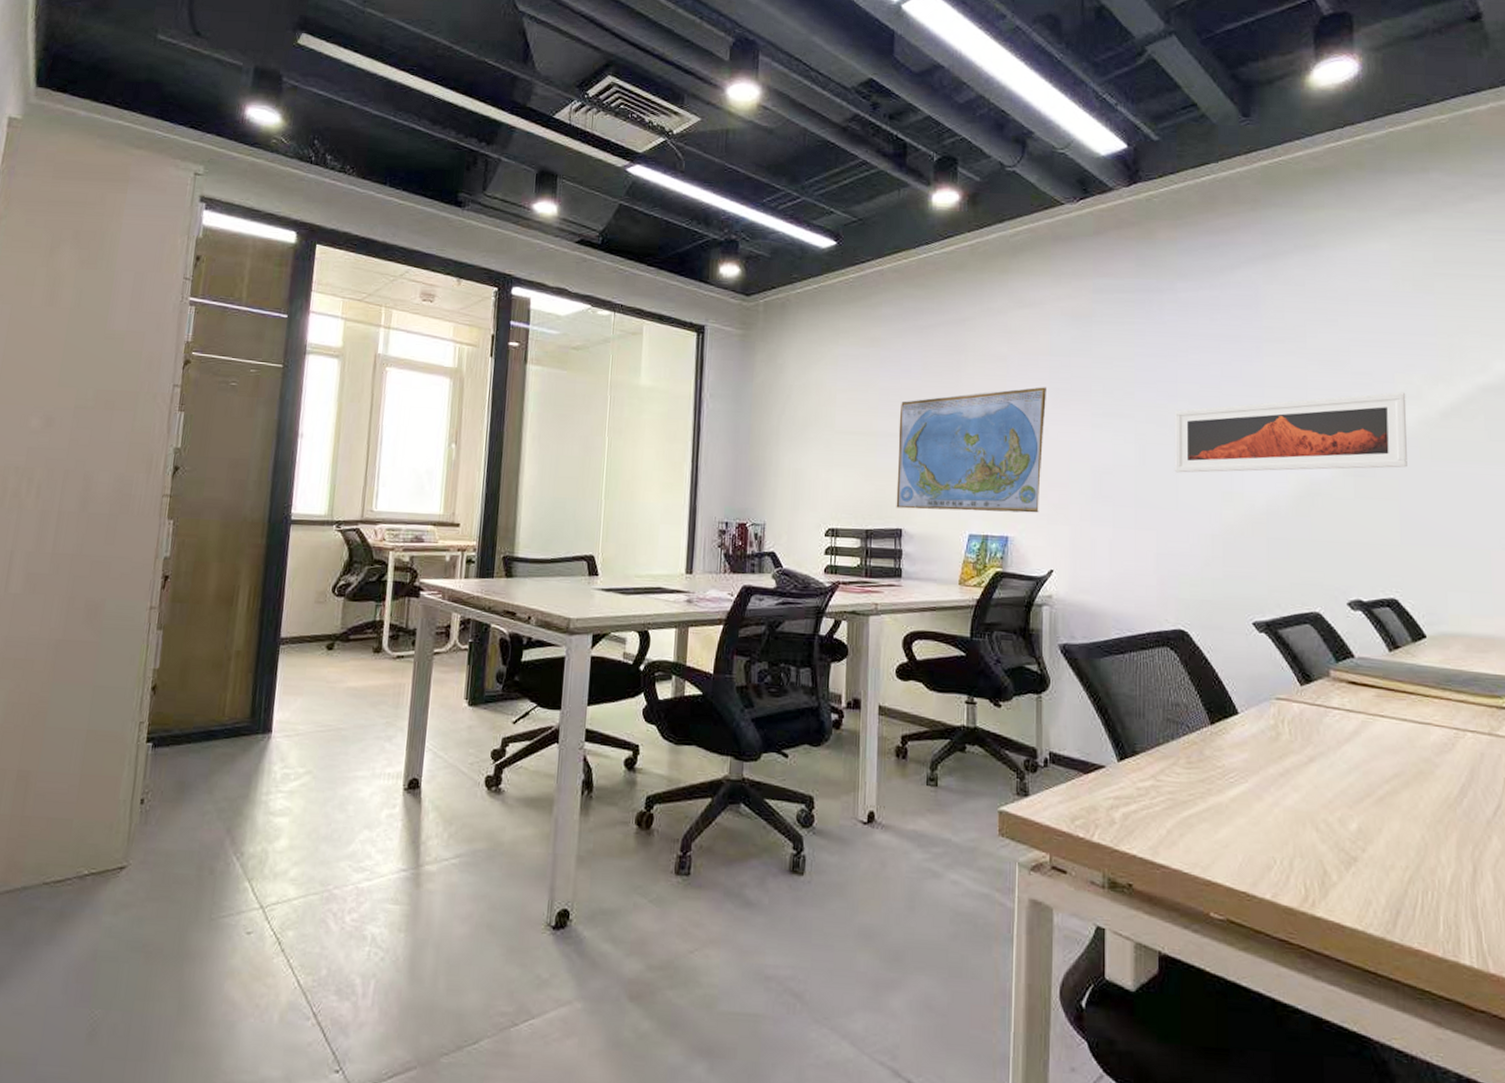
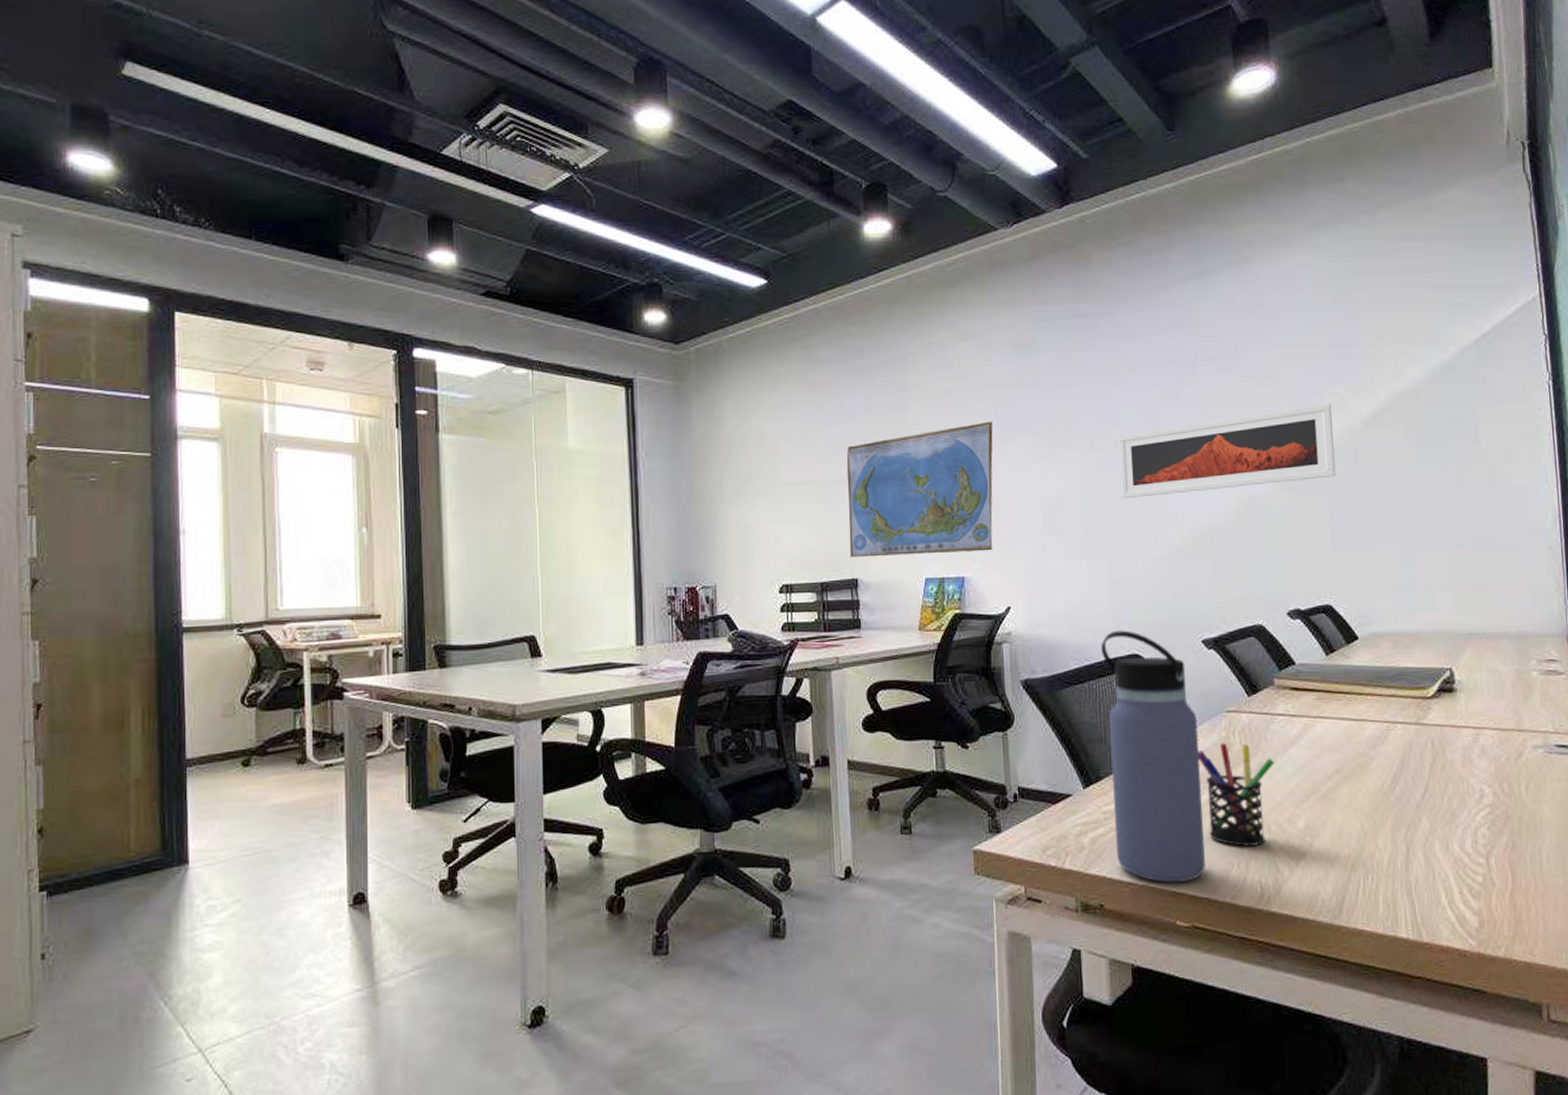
water bottle: none [1144,604,1245,872] -> present [1100,630,1206,883]
pen holder: none [1243,730,1326,845] -> present [1198,742,1274,847]

